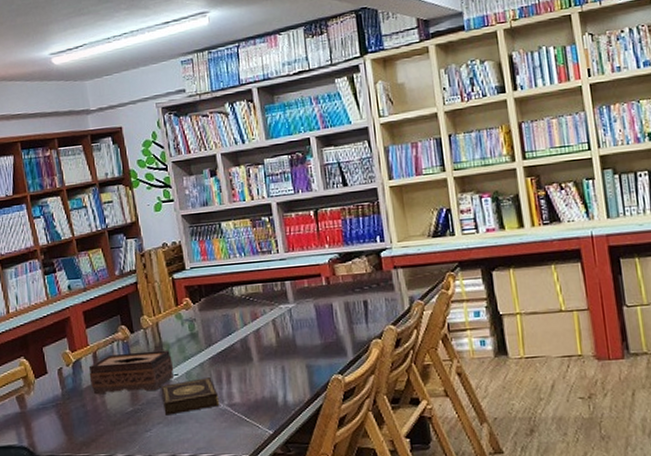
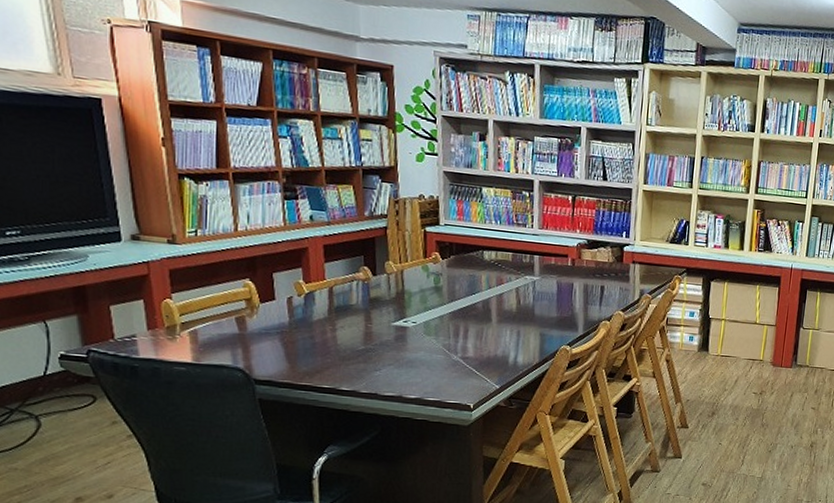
tissue box: present [88,350,174,395] -> none [322,292,413,335]
book: present [161,377,220,416] -> none [396,329,454,359]

